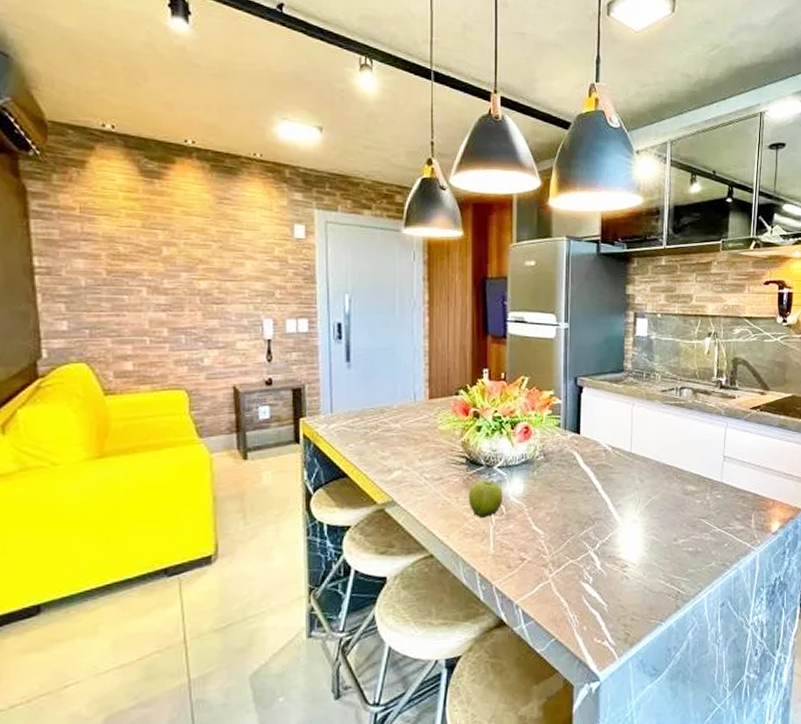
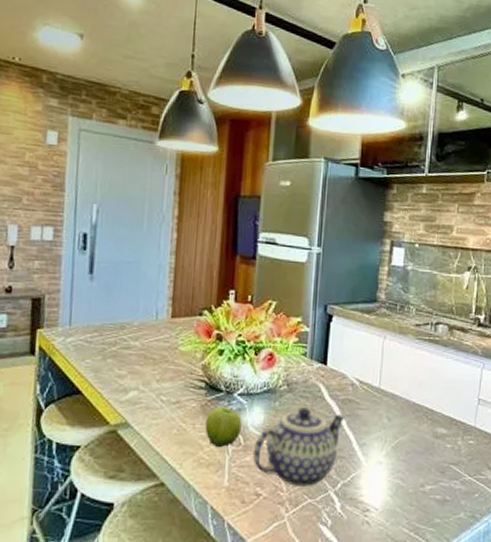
teapot: none [515,475,600,549] -> present [252,407,345,486]

